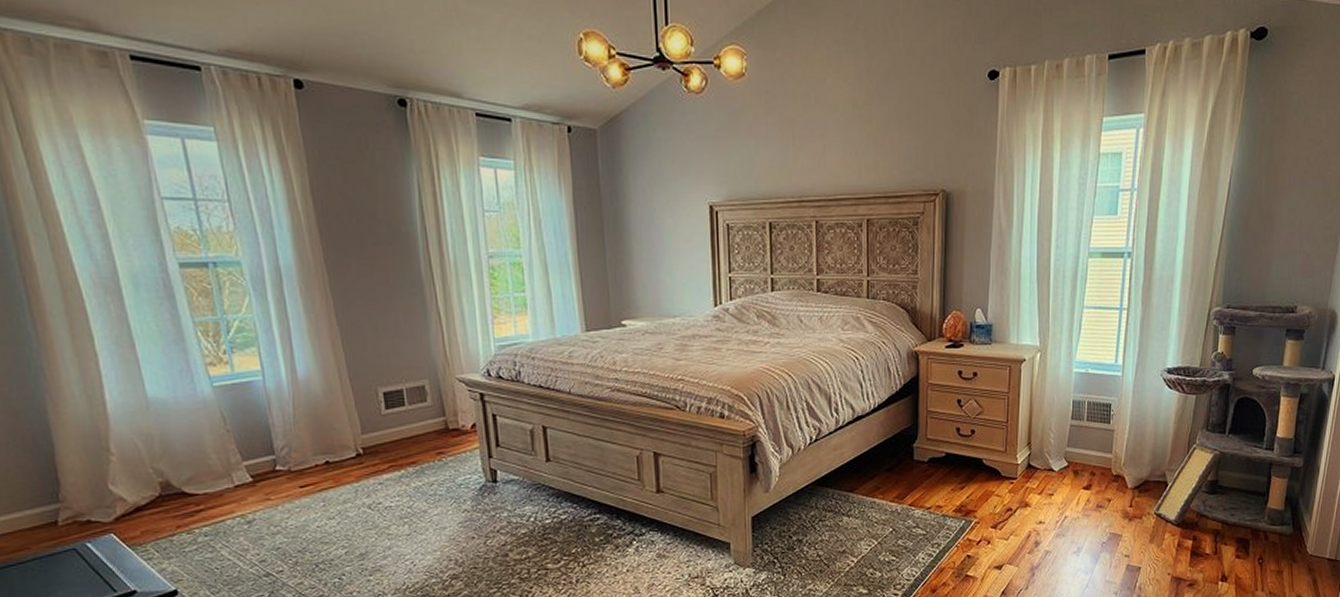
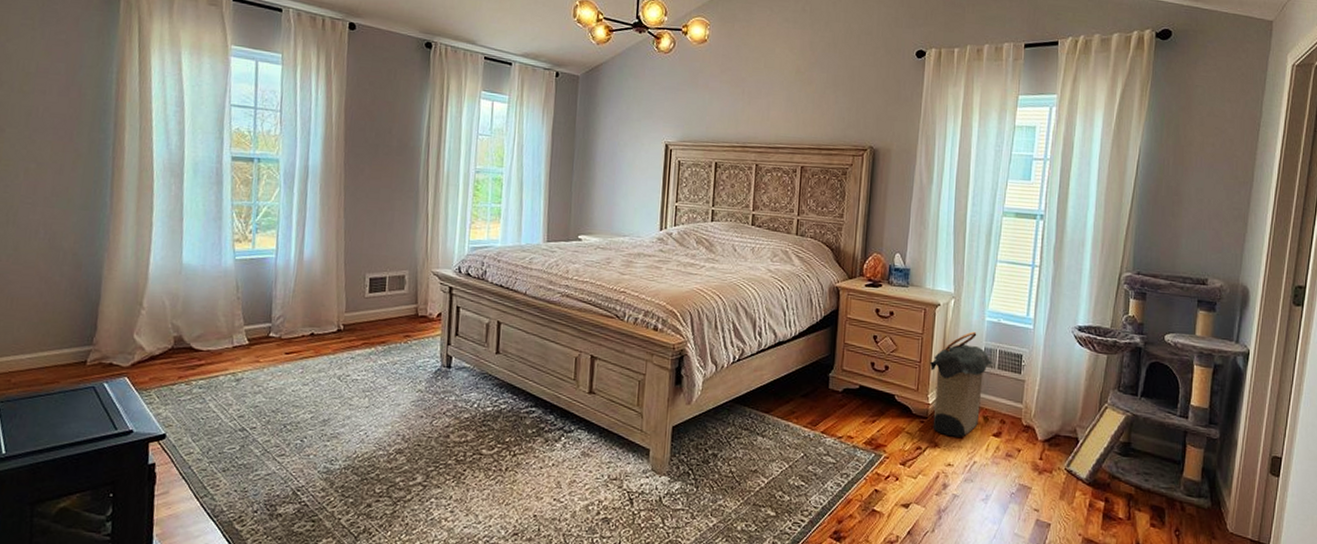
laundry hamper: none [1016,385,1080,494] -> present [929,331,992,437]

